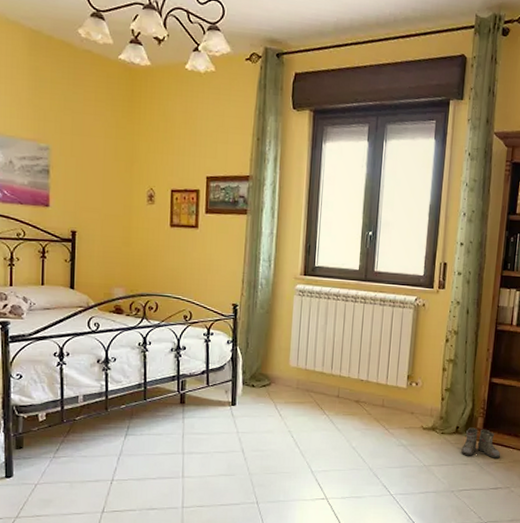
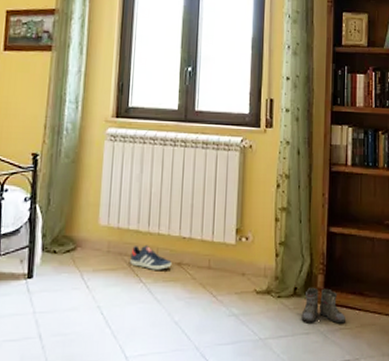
sneaker: none [316,384,351,405] -> present [130,244,172,270]

